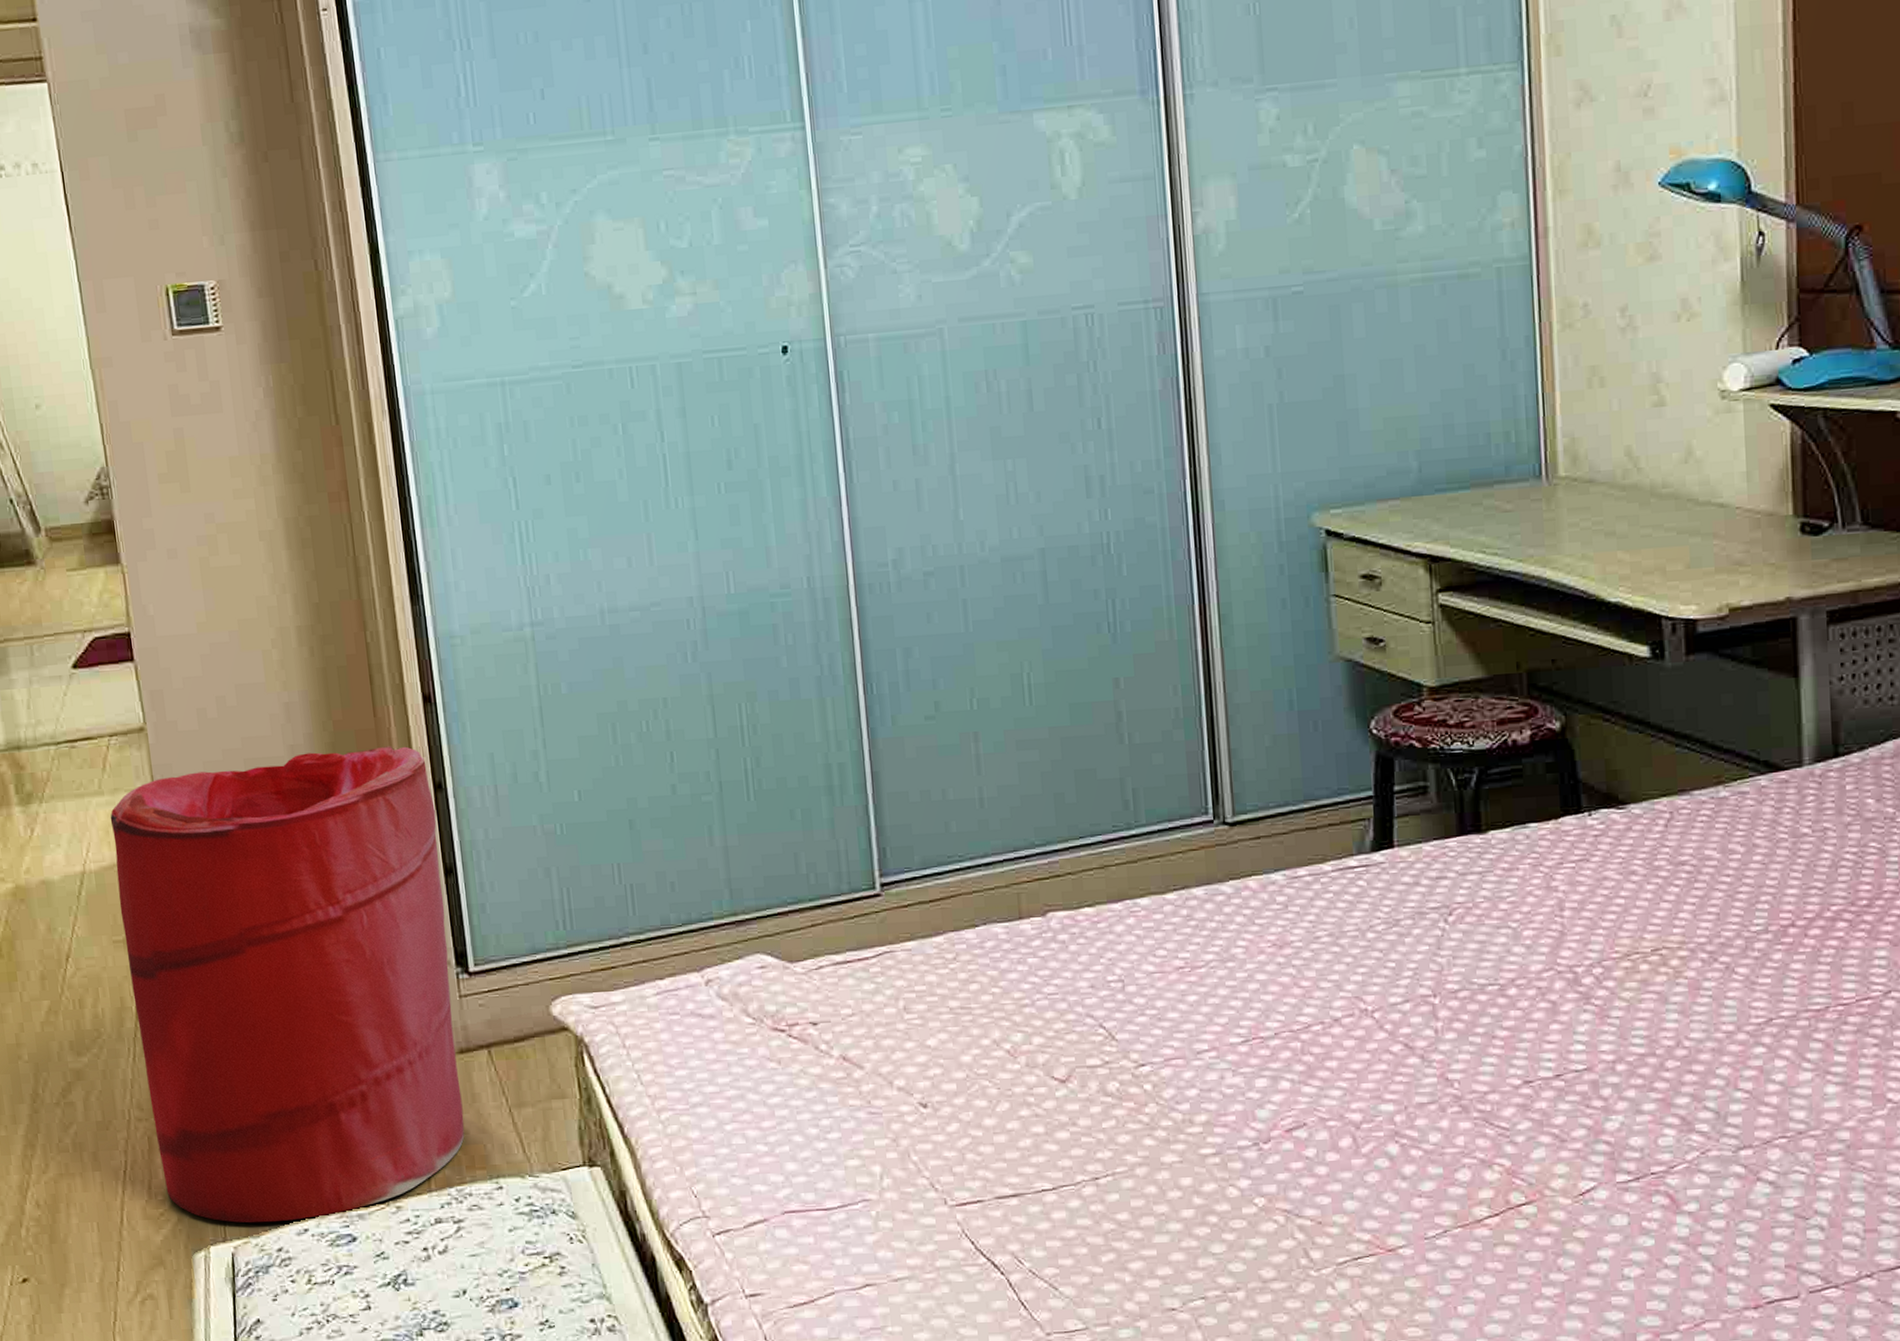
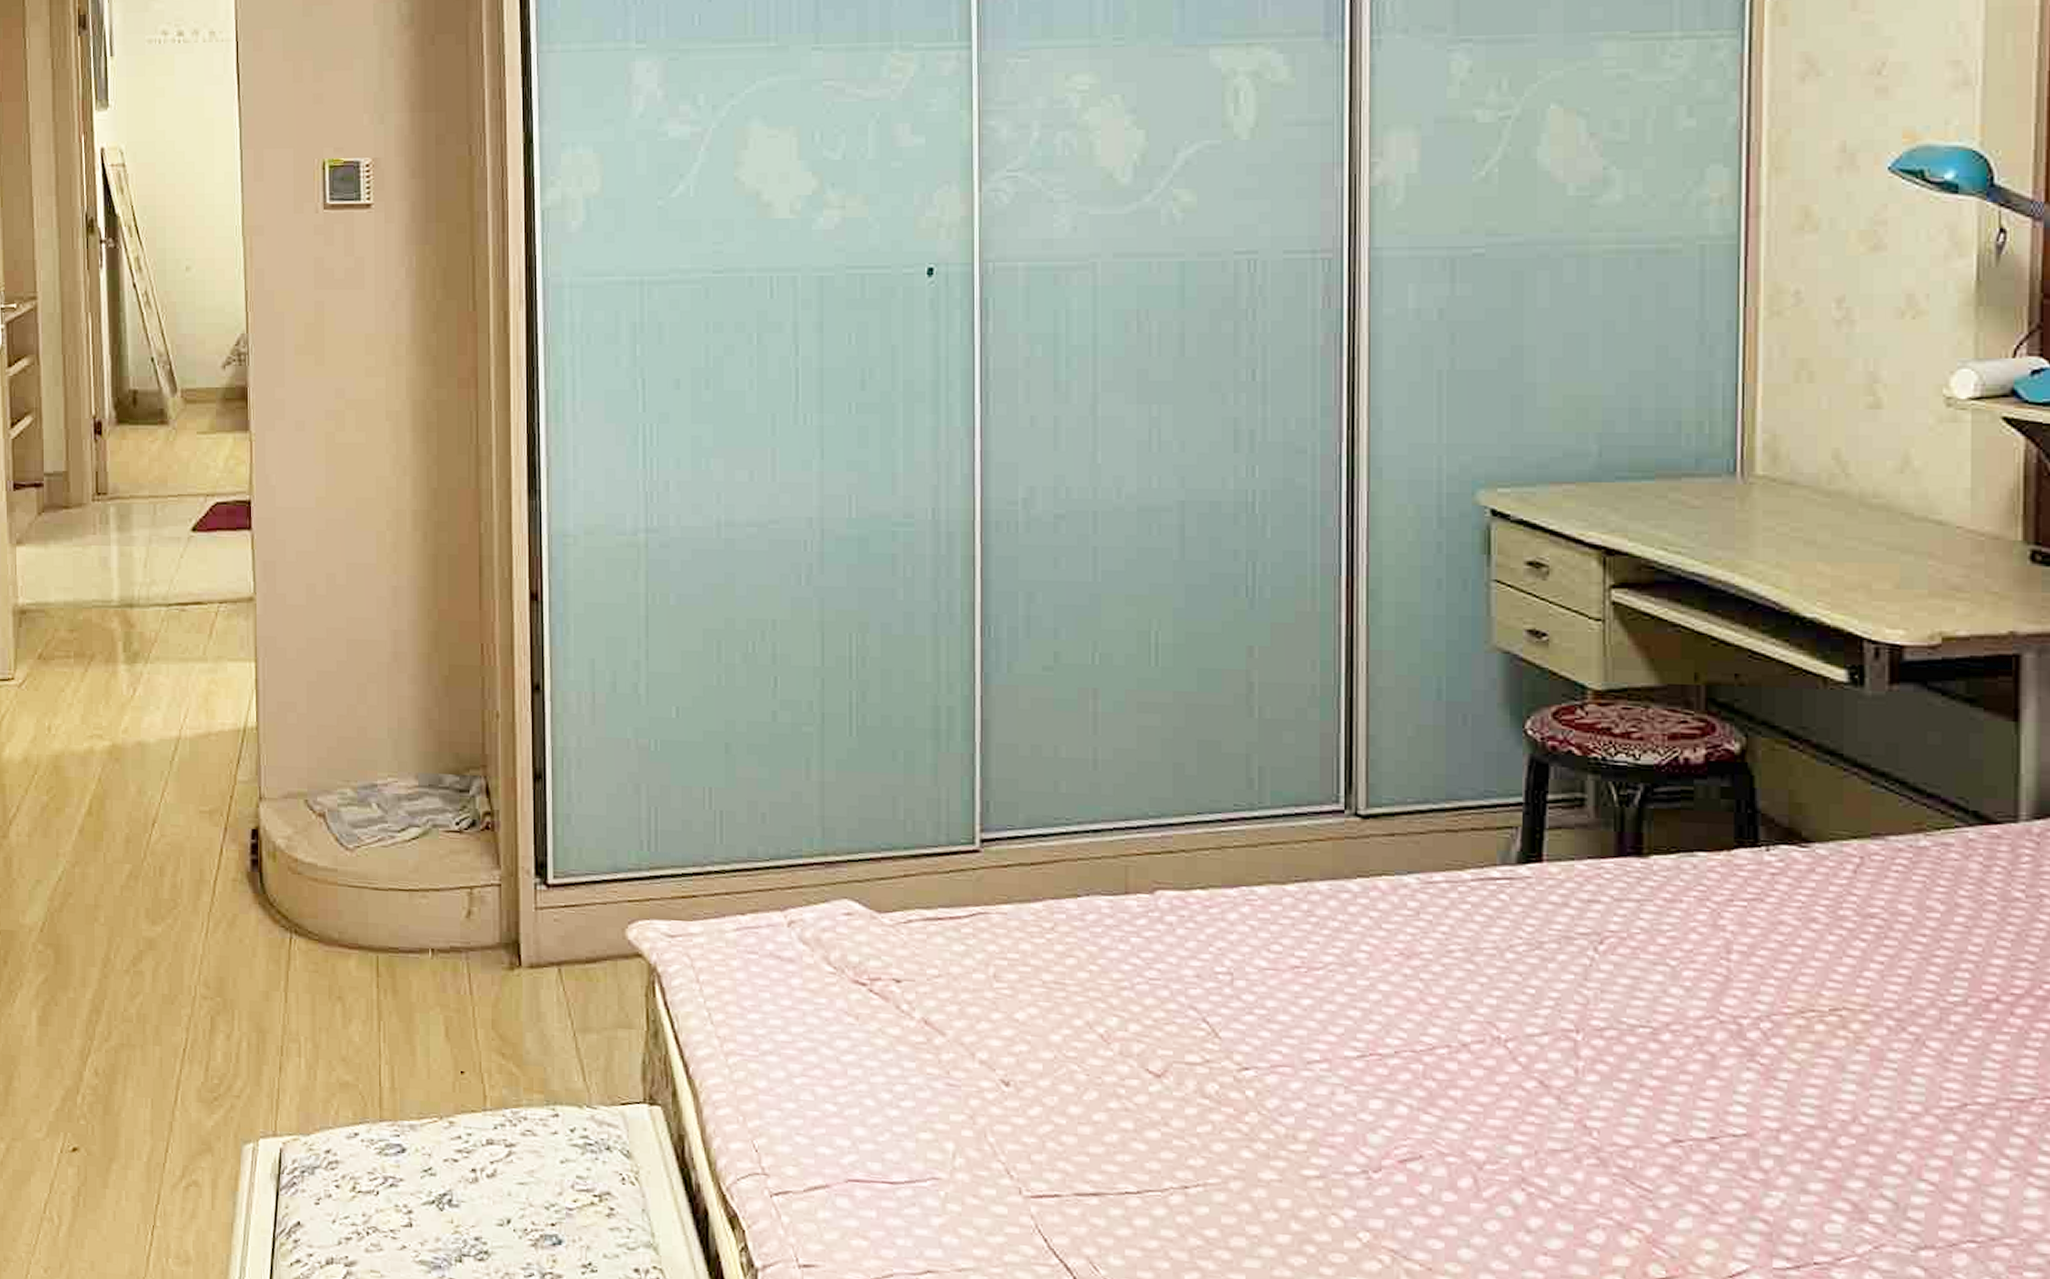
laundry hamper: present [110,746,465,1223] -> none [210,639,531,1123]

